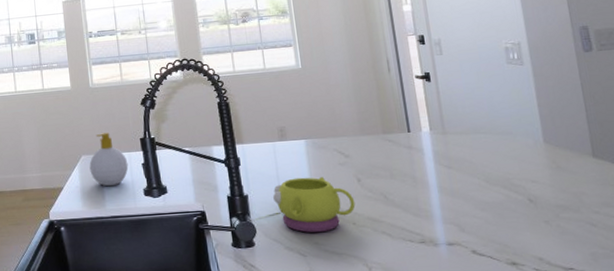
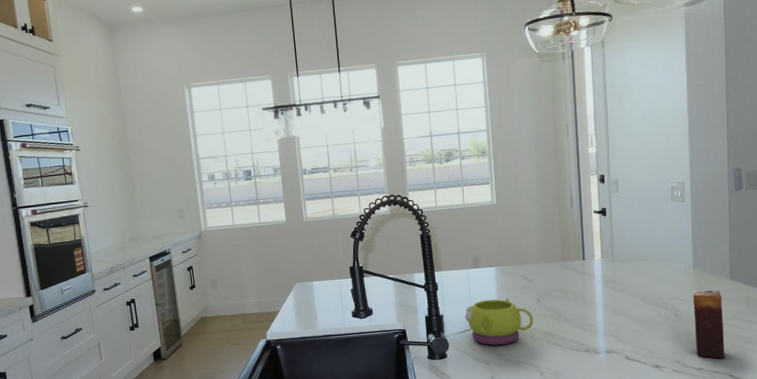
soap bottle: present [89,132,129,187] -> none [303,262,339,310]
candle: none [547,169,601,256] -> present [693,290,725,359]

